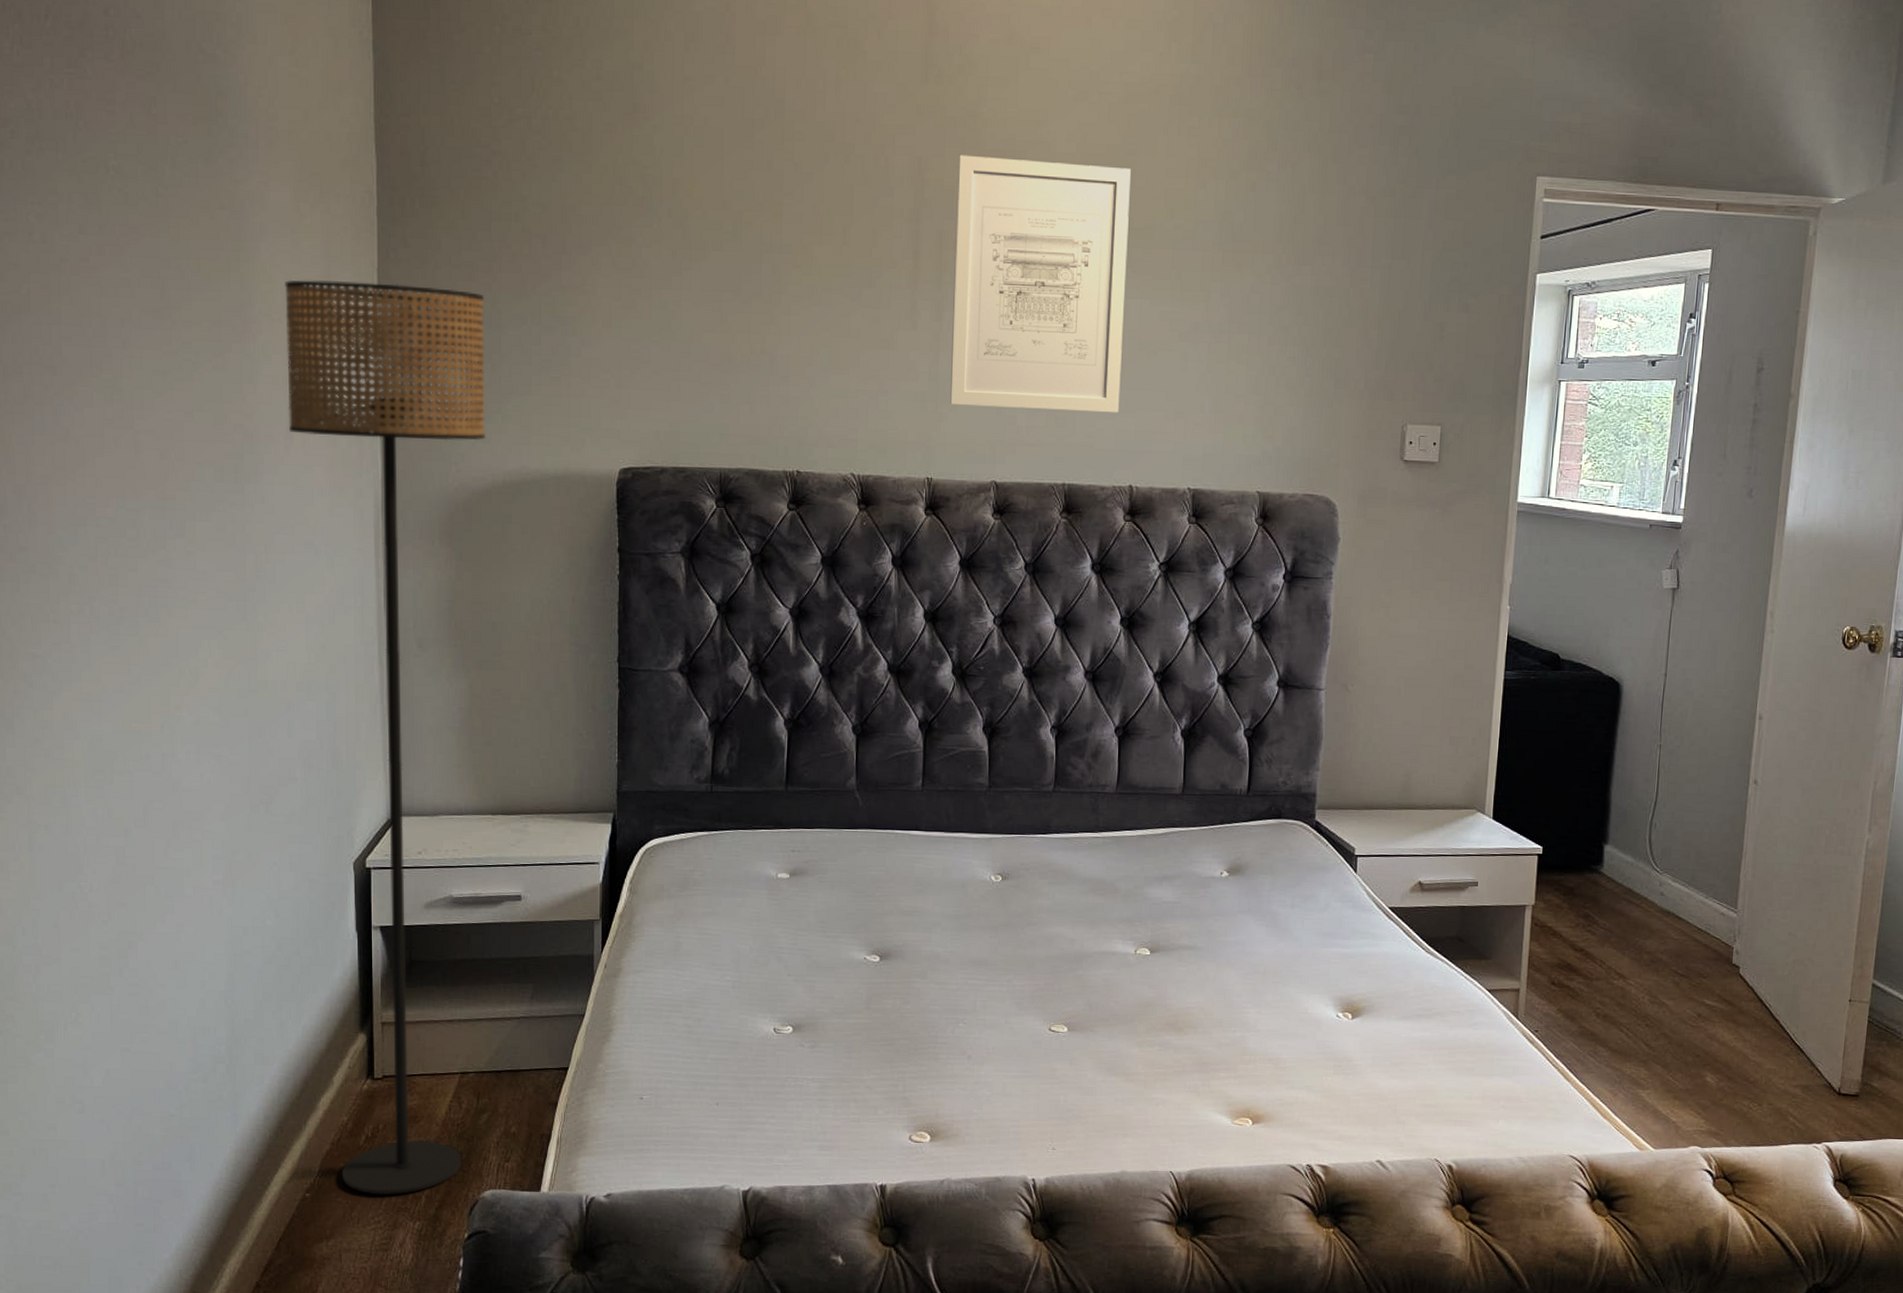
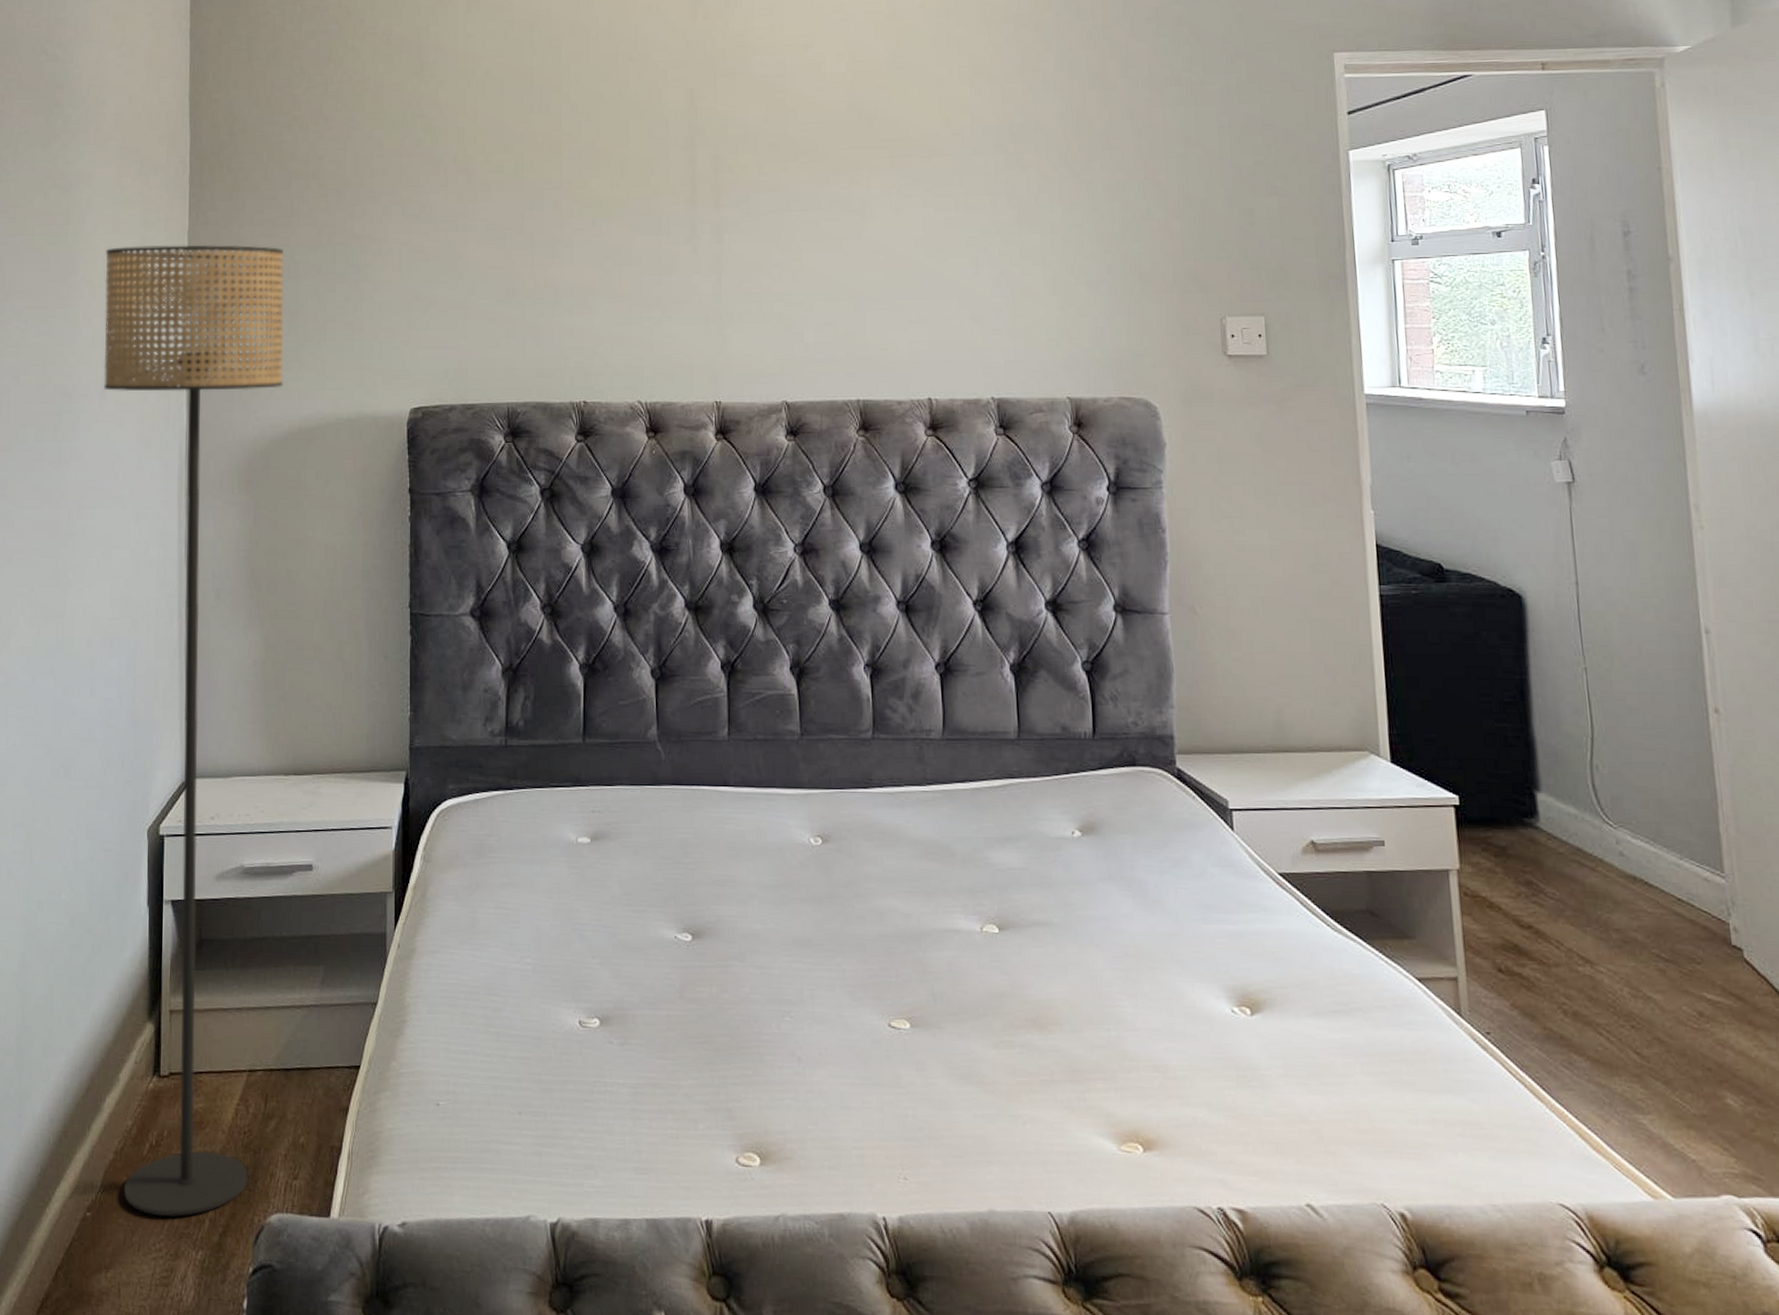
wall art: present [950,155,1131,413] -> none [730,81,911,326]

